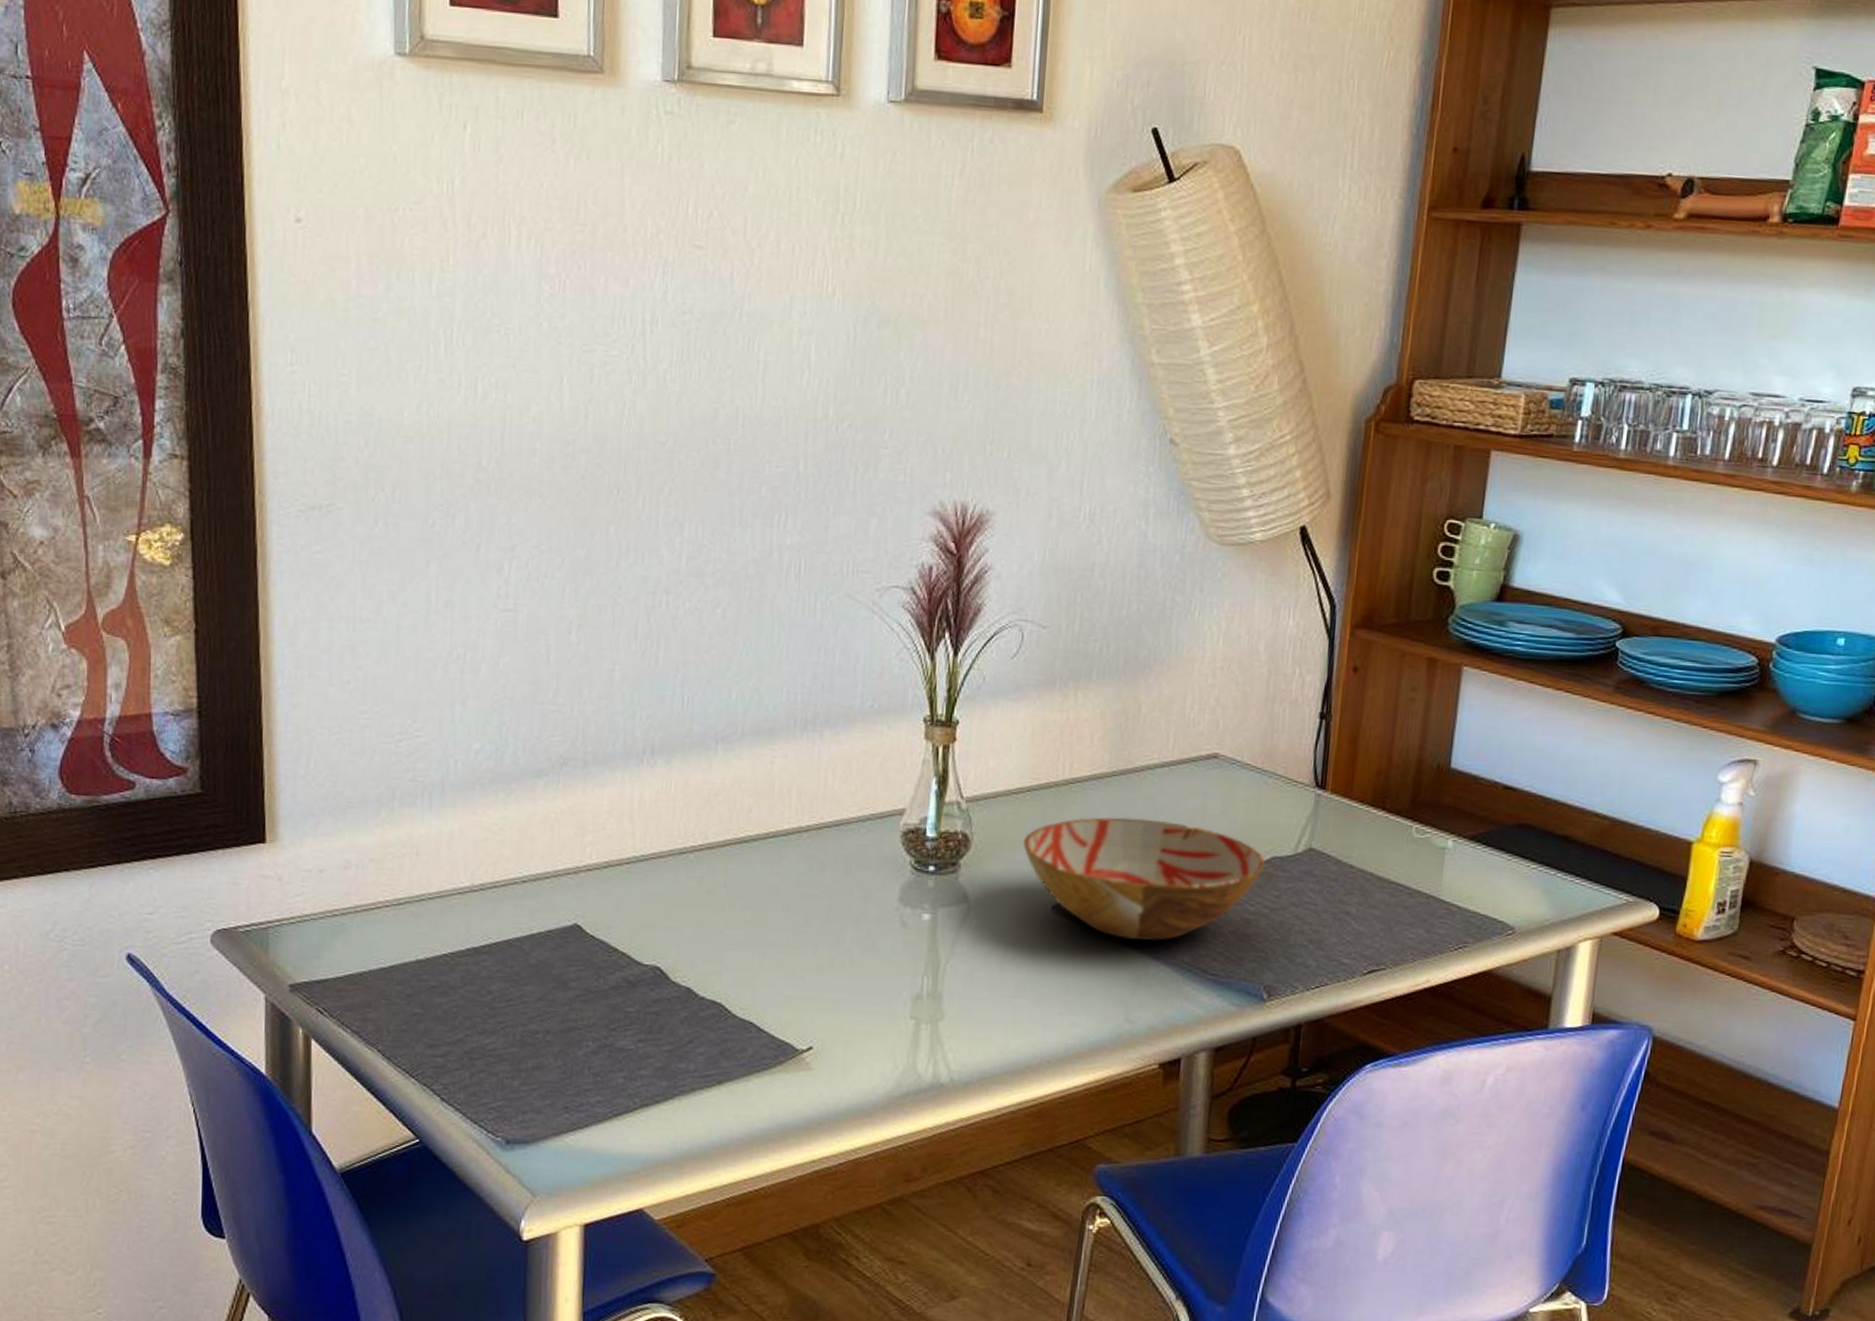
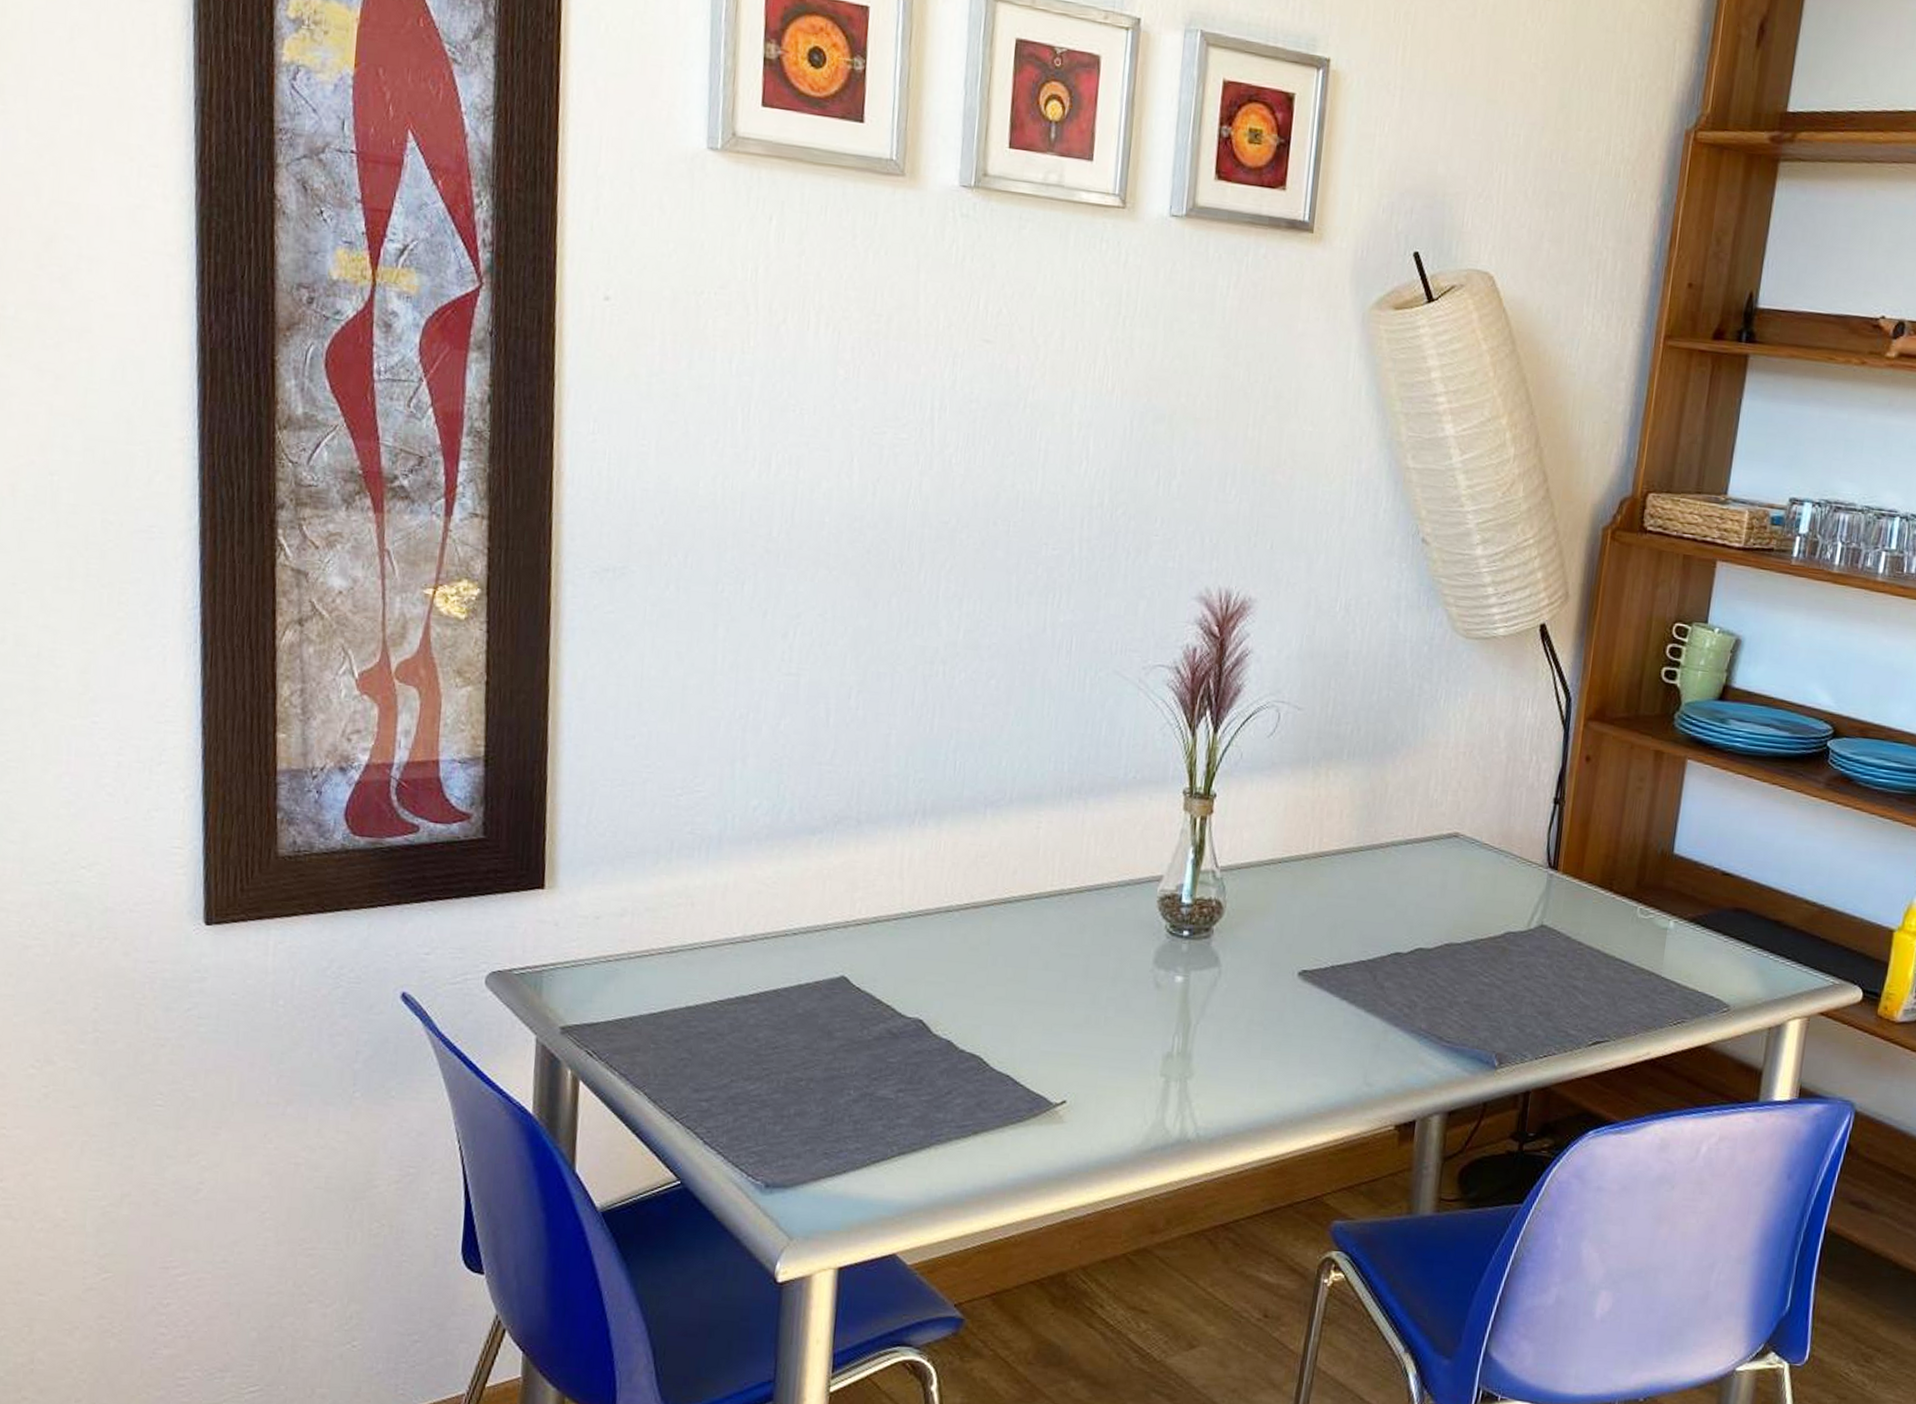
bowl: present [1023,817,1265,942] -> none [1273,889,1500,1009]

